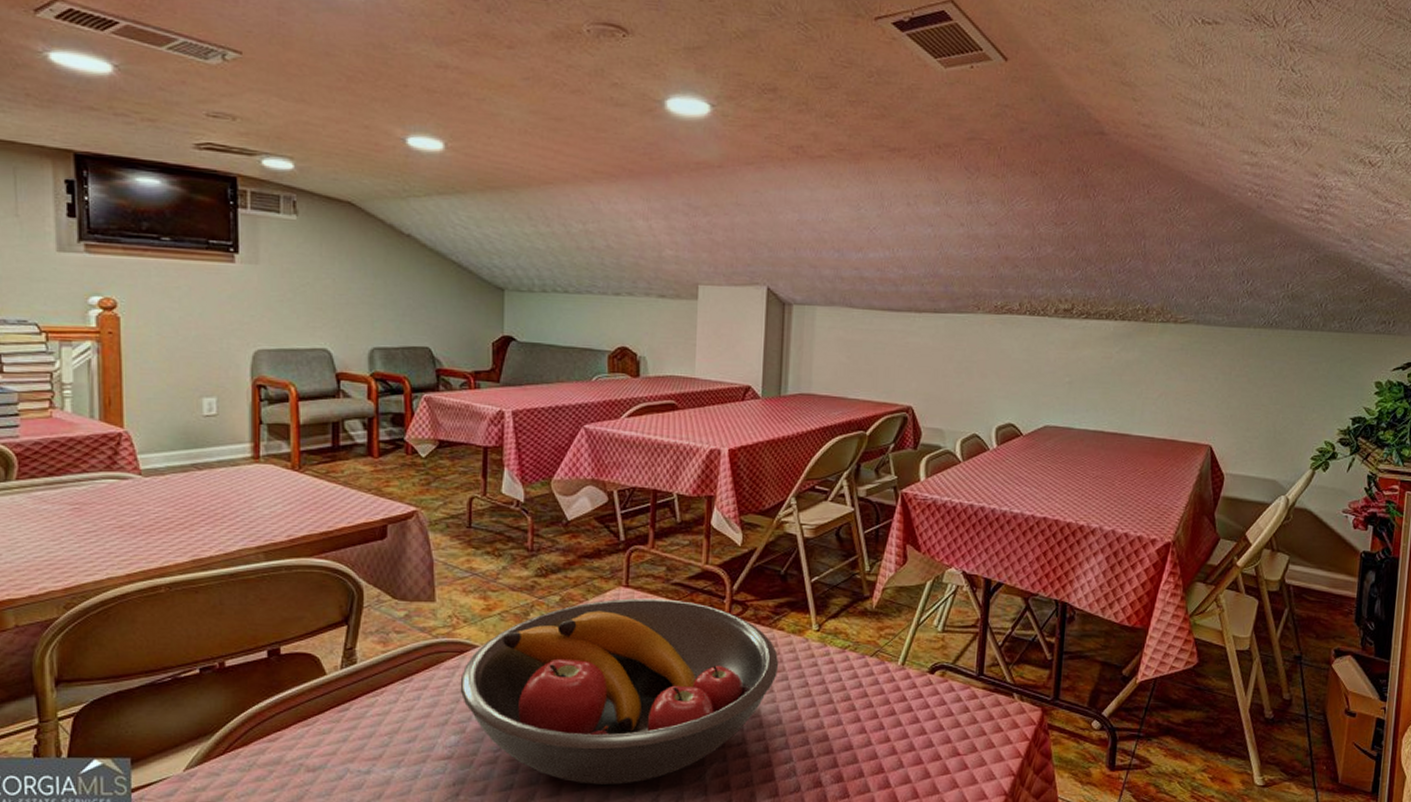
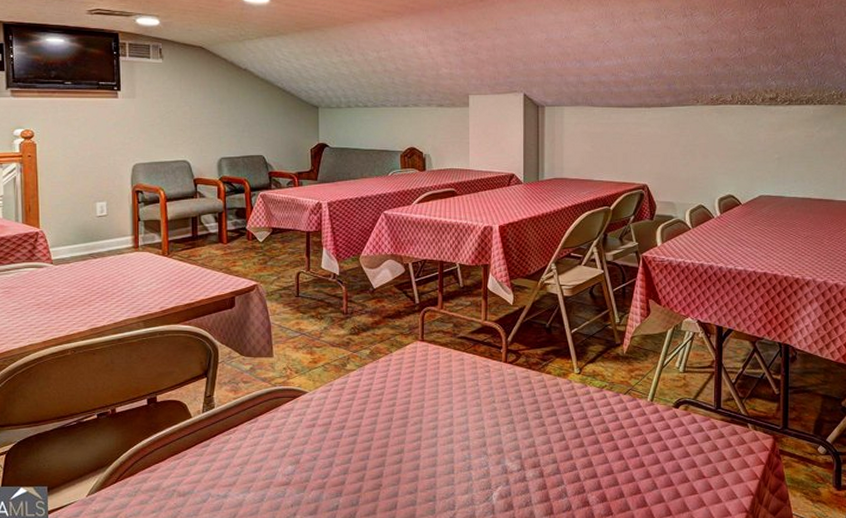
fruit bowl: present [460,598,779,785] -> none [294,350,549,505]

